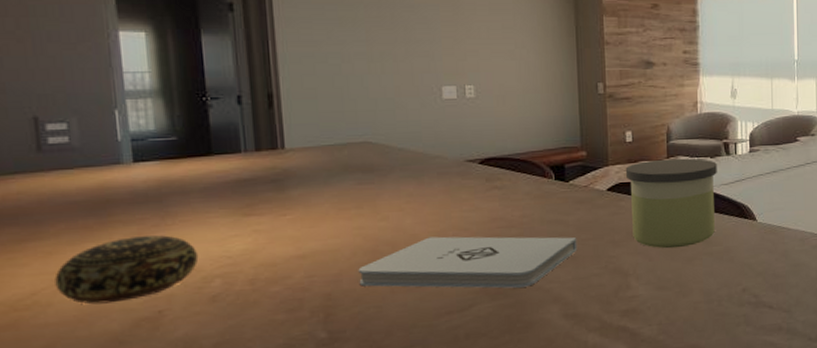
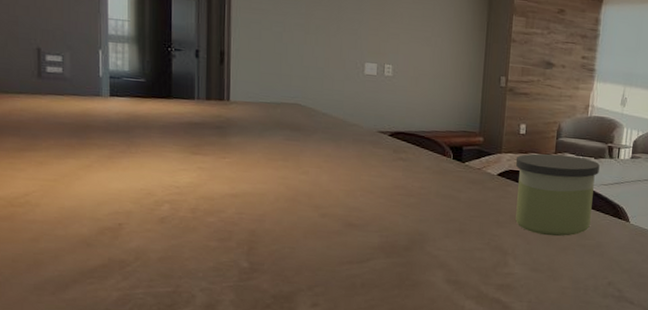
decorative ball: present [55,235,199,305] -> none [43,158,154,212]
notepad: present [358,236,578,289] -> none [279,194,466,251]

